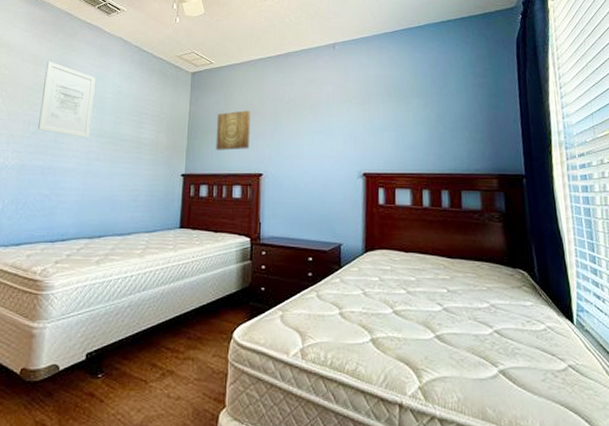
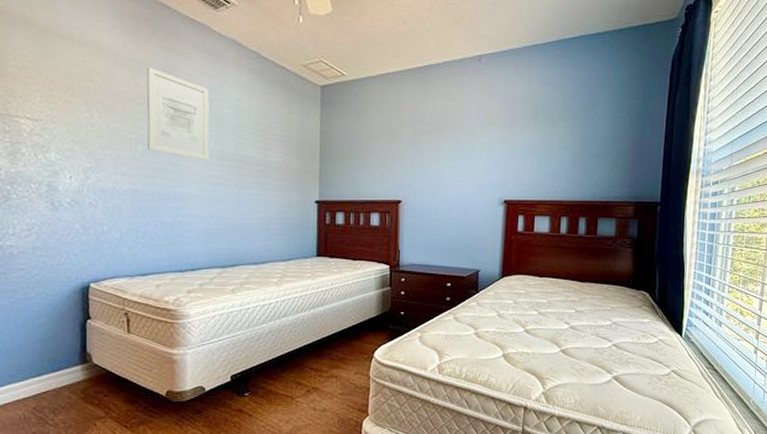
wall art: present [216,110,250,150] -> none [351,131,388,176]

